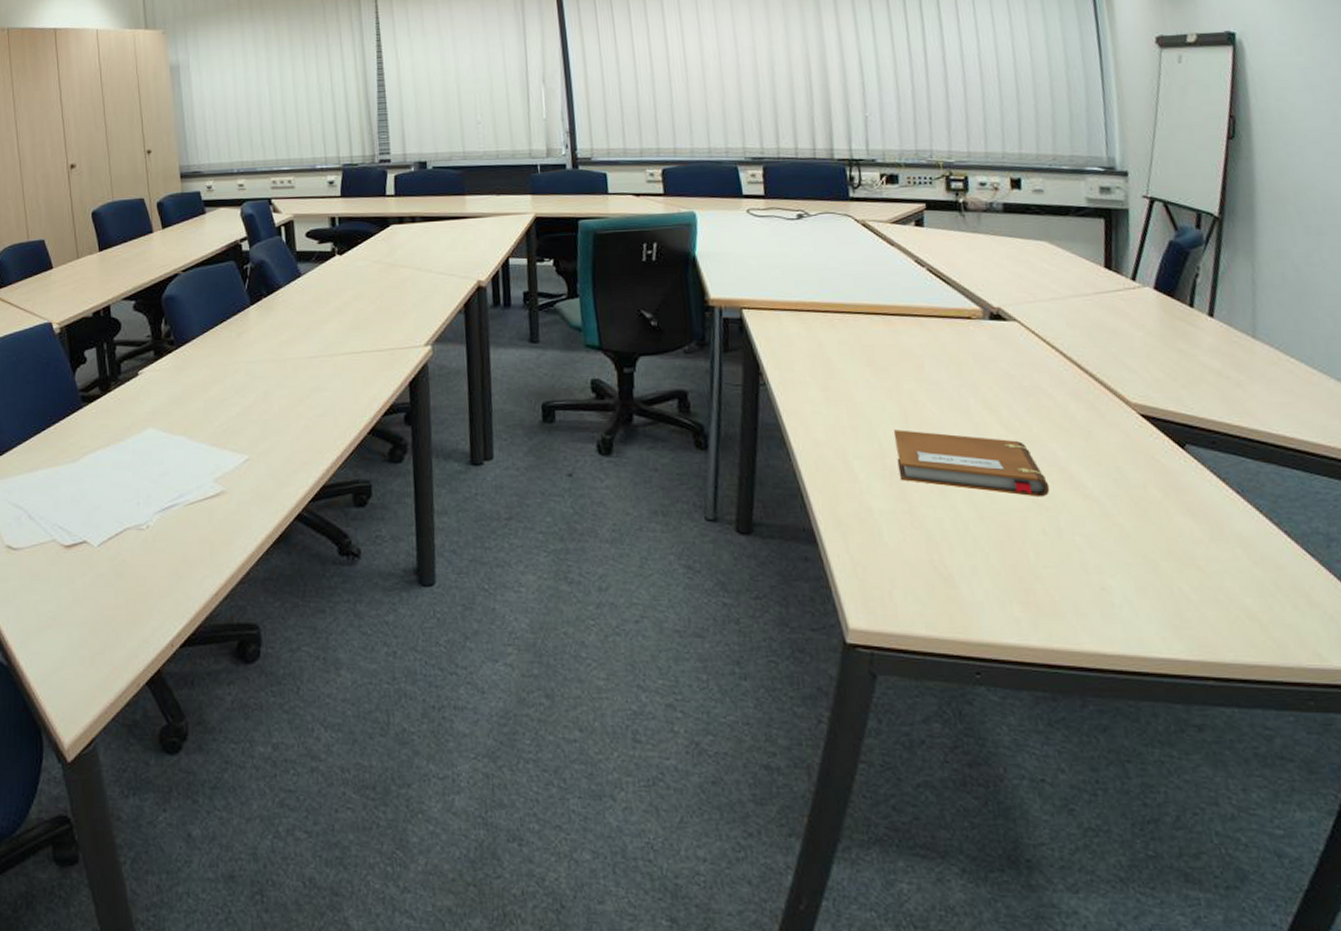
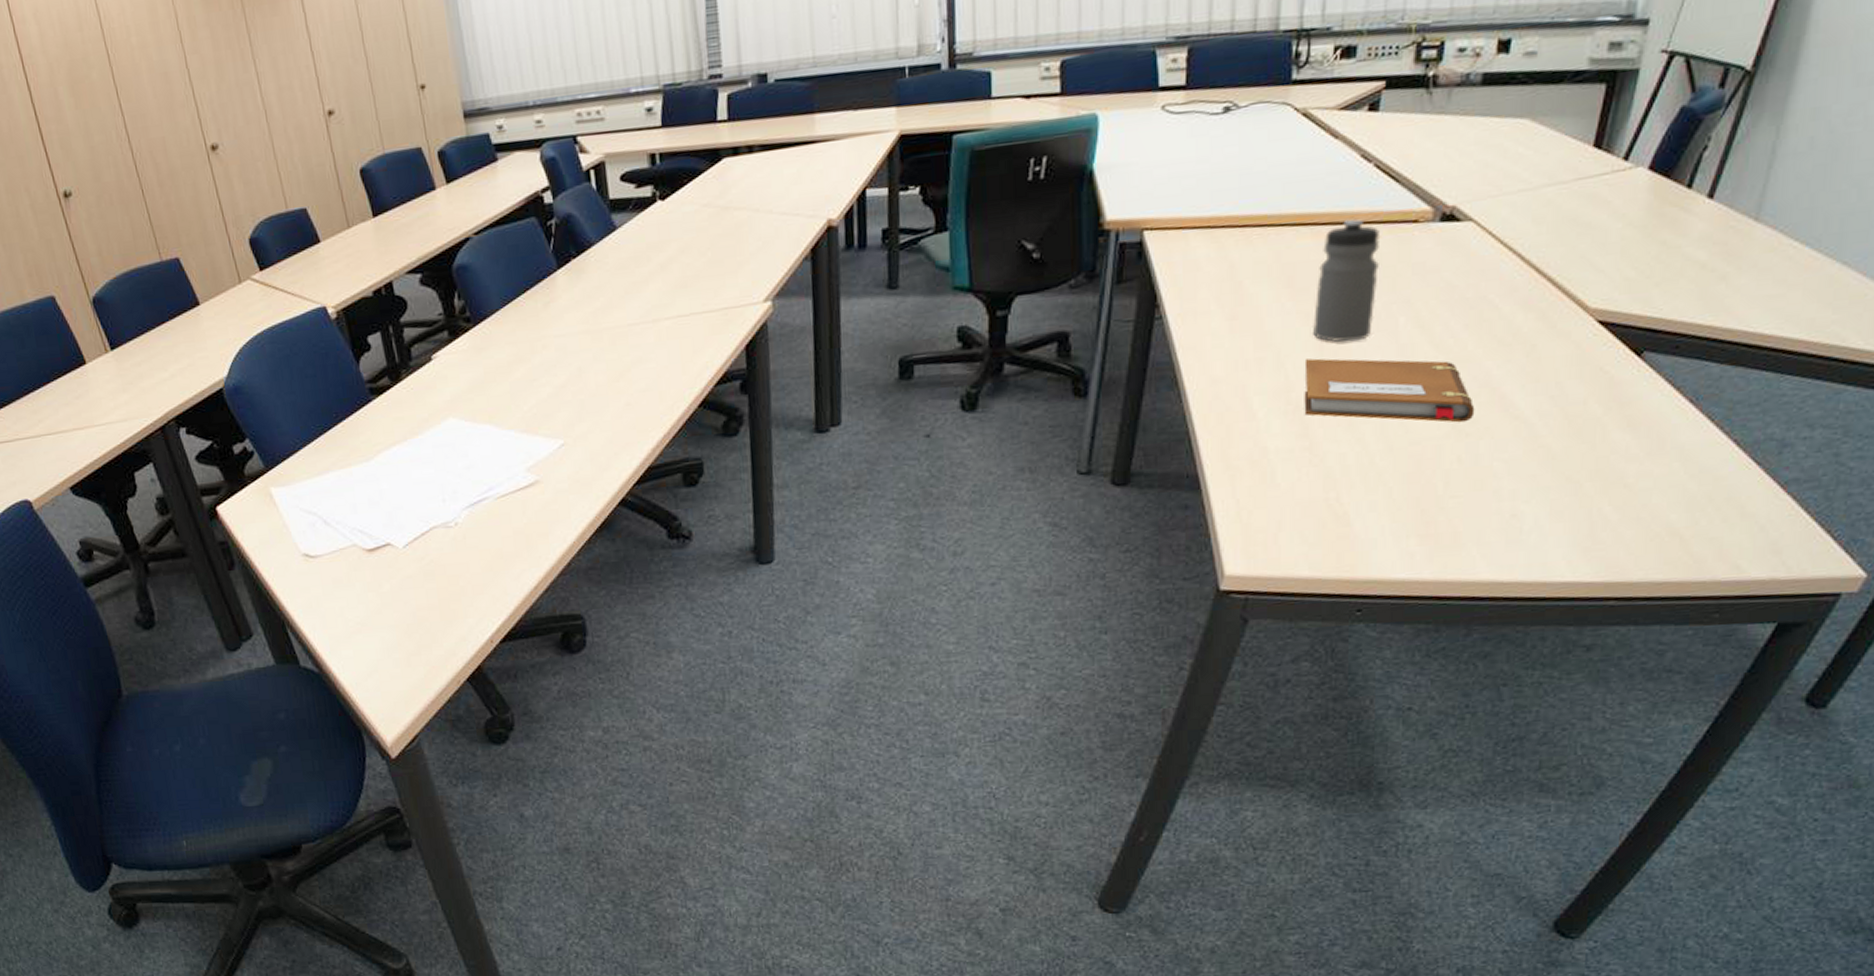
water bottle: none [894,312,948,417] -> present [1312,218,1381,342]

